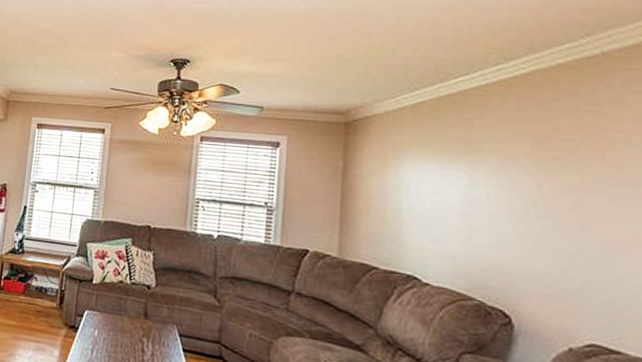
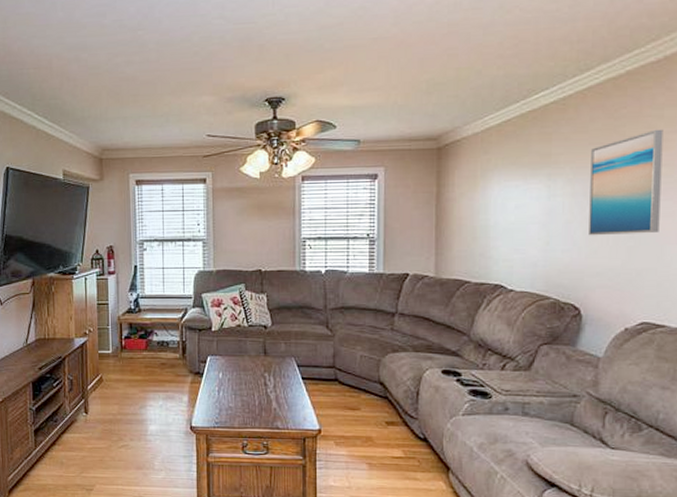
wall art: none [519,126,607,241] -> present [589,129,664,236]

